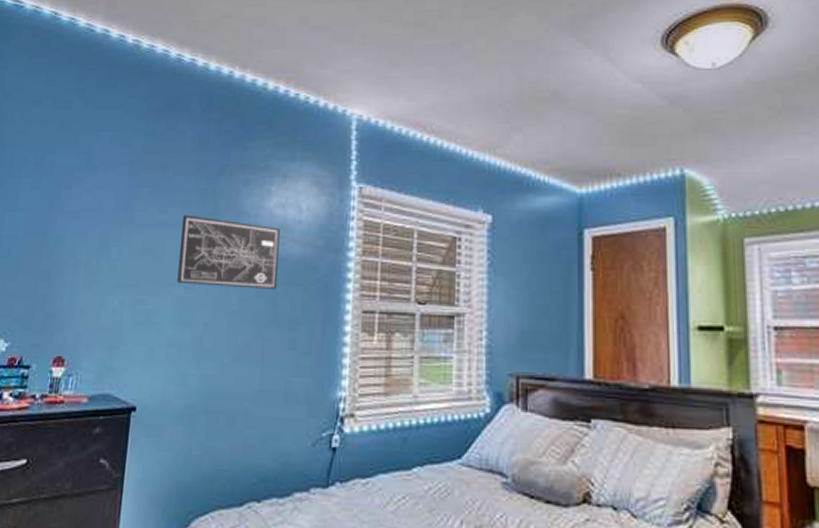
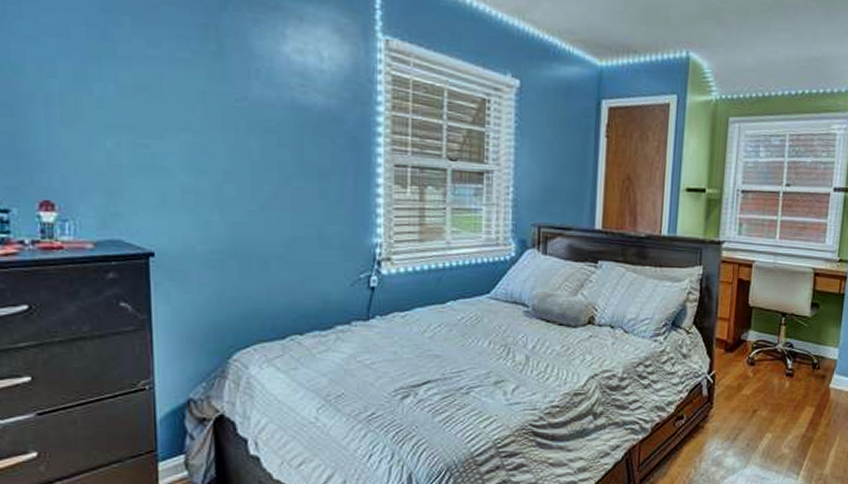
wall art: present [177,215,280,289] -> none [180,51,302,139]

